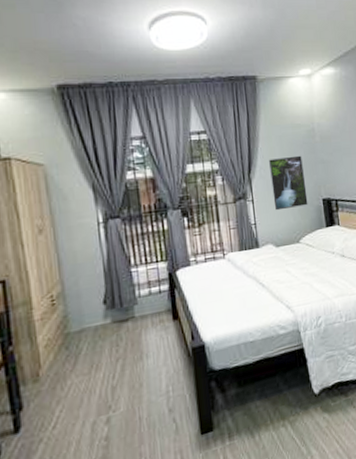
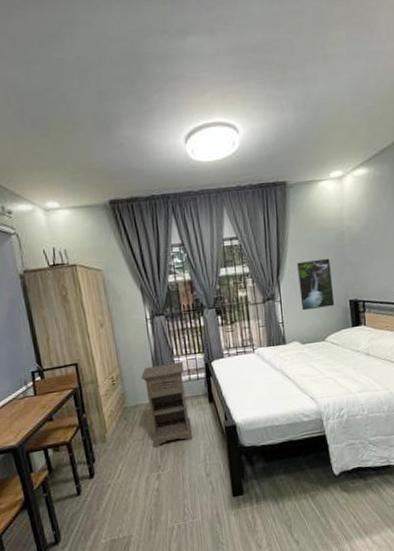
nightstand: none [88,273,154,383] -> present [140,362,194,448]

